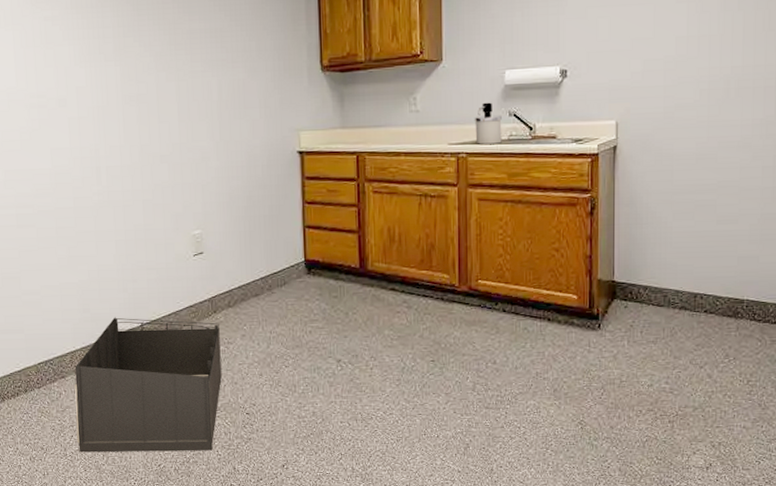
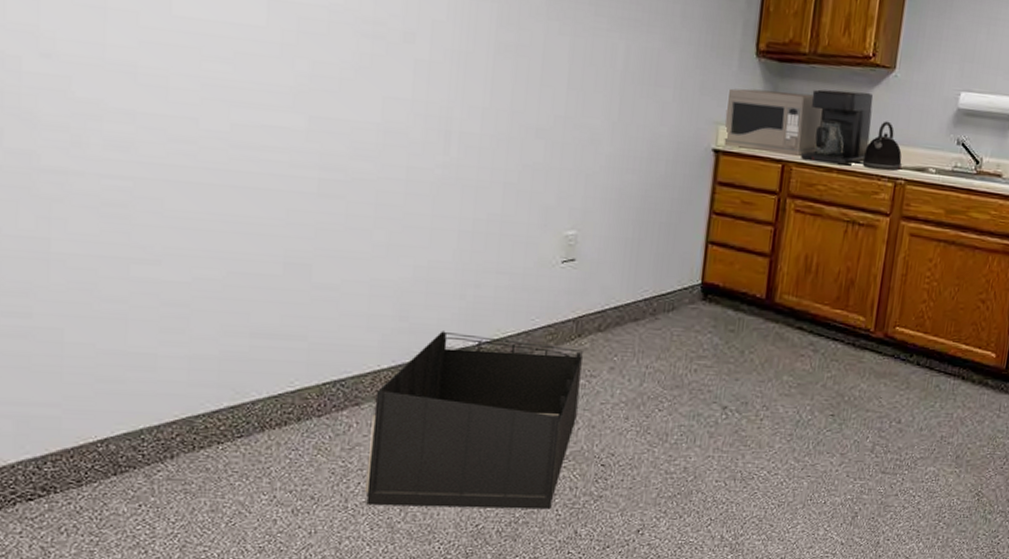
microwave: none [303,94,385,148] -> present [723,88,824,157]
coffee maker: none [370,84,429,150] -> present [800,89,874,166]
kettle: none [425,106,461,149] -> present [862,121,902,172]
soap dispenser: present [474,102,502,144] -> none [917,125,950,174]

